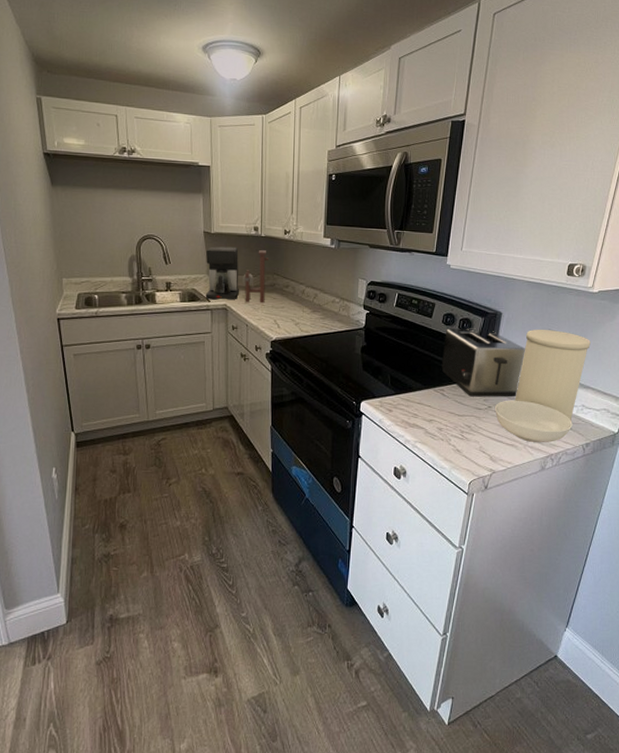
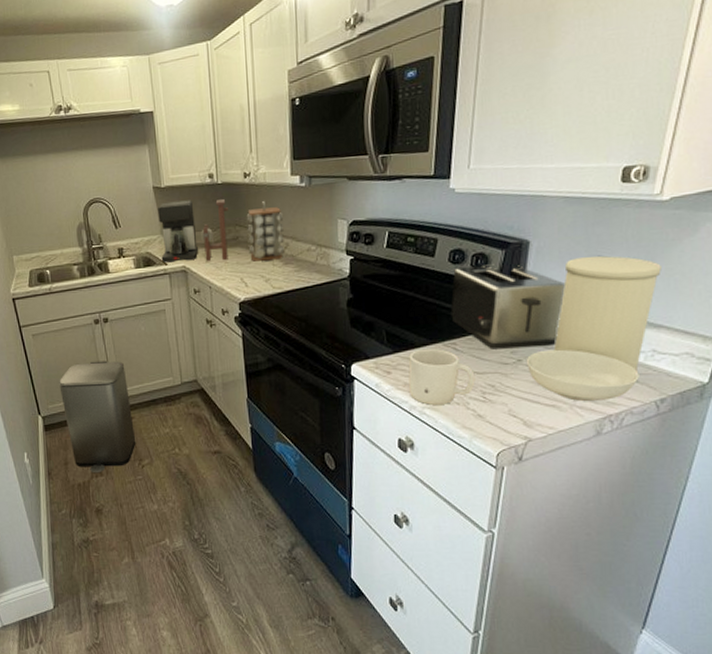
pedal bin: none [96,383,165,490] -> present [59,360,135,474]
spice rack: none [283,256,314,307] -> present [246,201,285,262]
mug: none [406,392,457,441] -> present [408,348,475,406]

